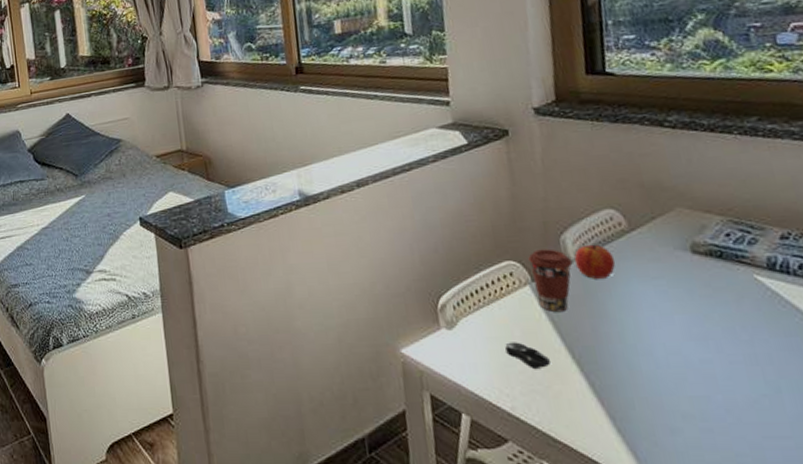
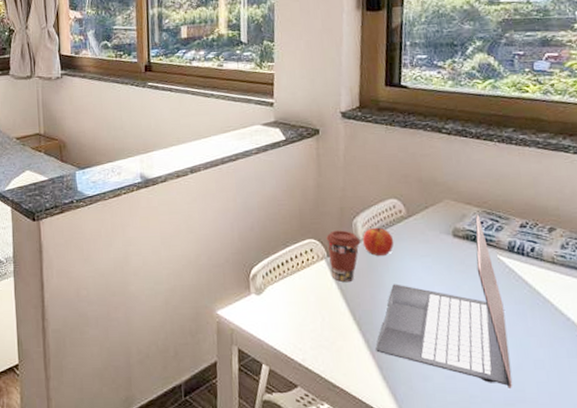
computer mouse: present [505,342,550,368] -> none [301,306,336,328]
laptop: none [604,225,793,445] -> present [376,215,512,388]

